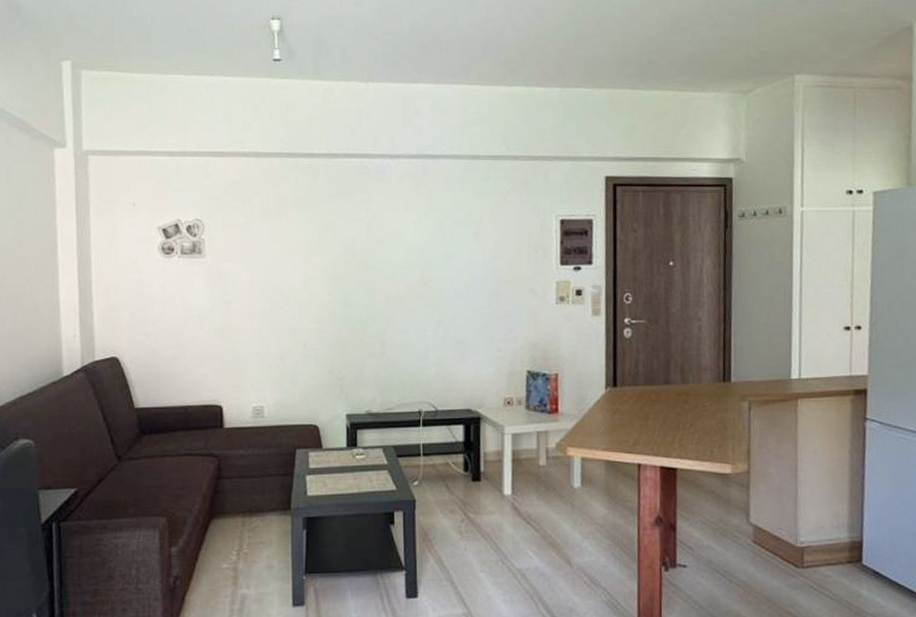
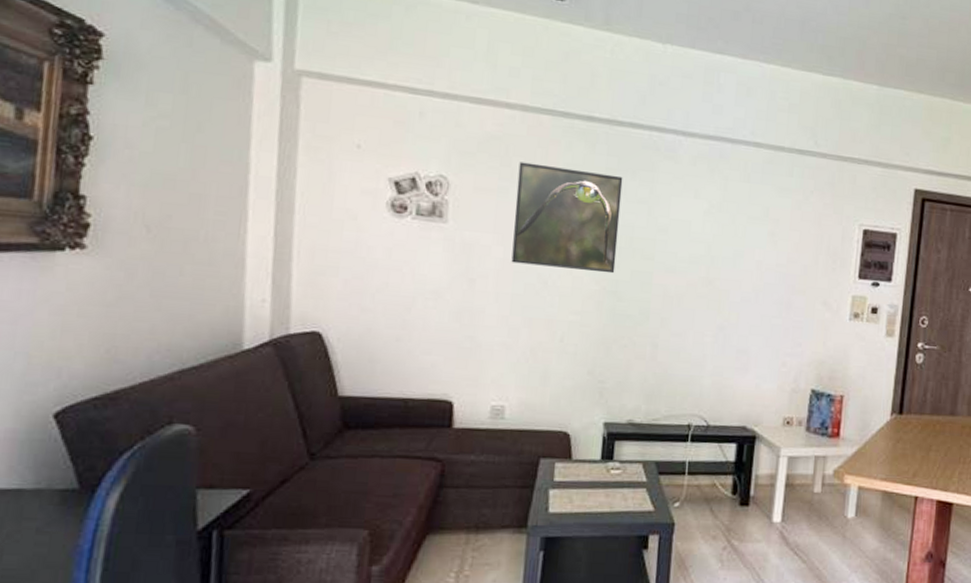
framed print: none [257,199,343,285] -> present [511,162,623,274]

